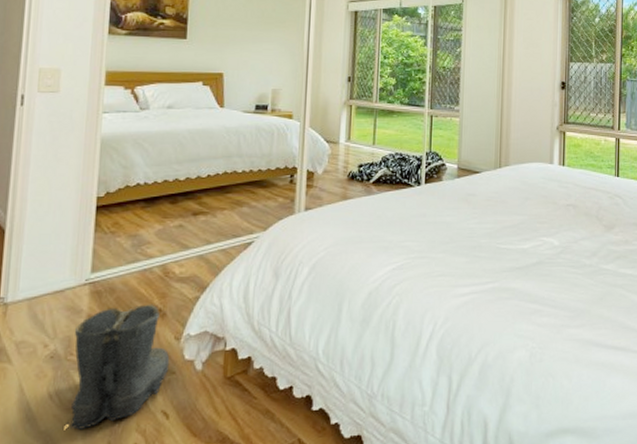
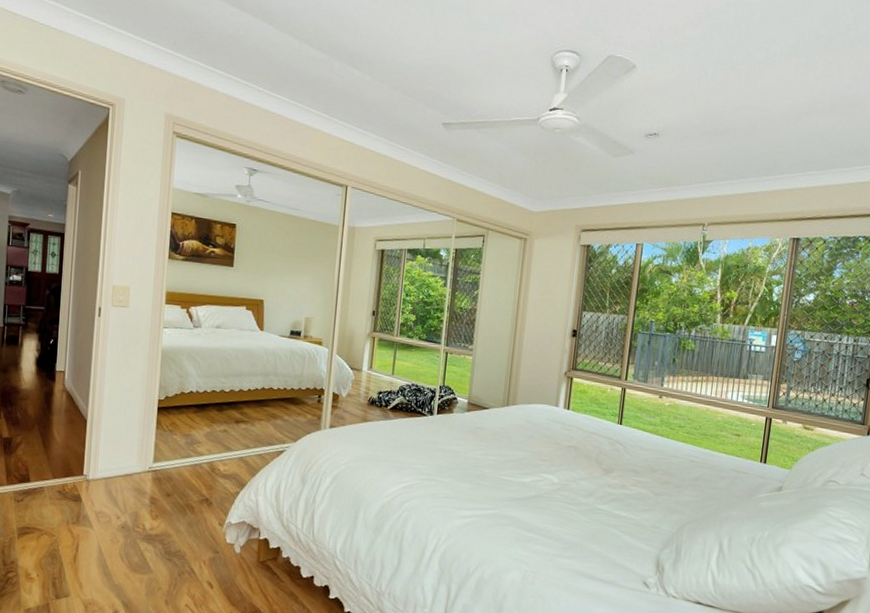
boots: present [66,304,170,430] -> none [133,493,215,588]

